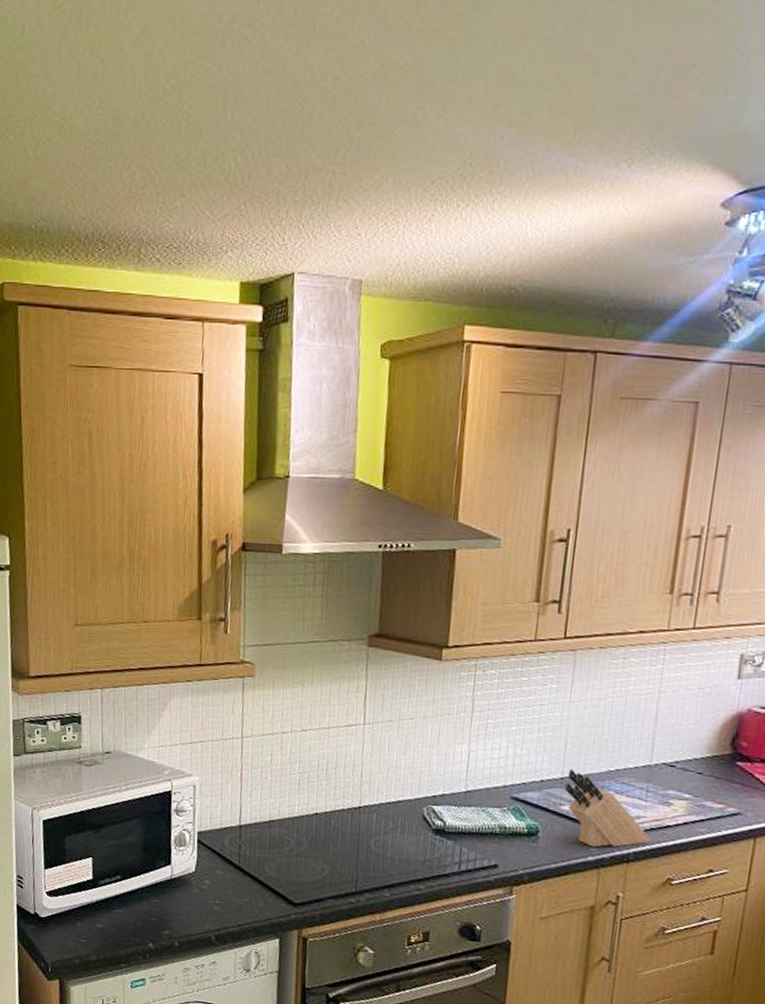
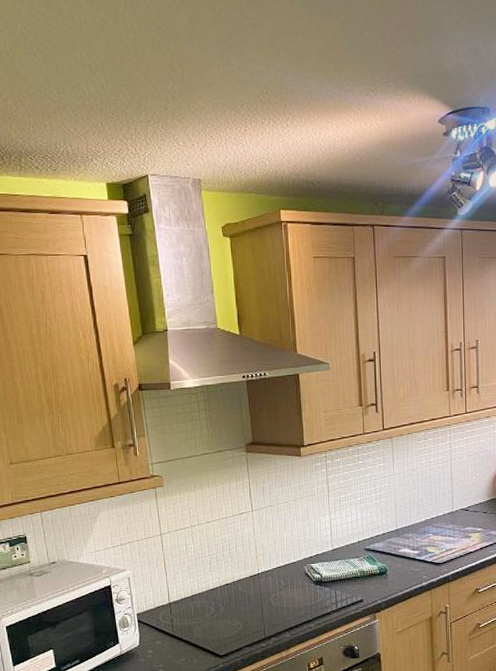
knife block: present [564,769,651,848] -> none [399,522,461,576]

